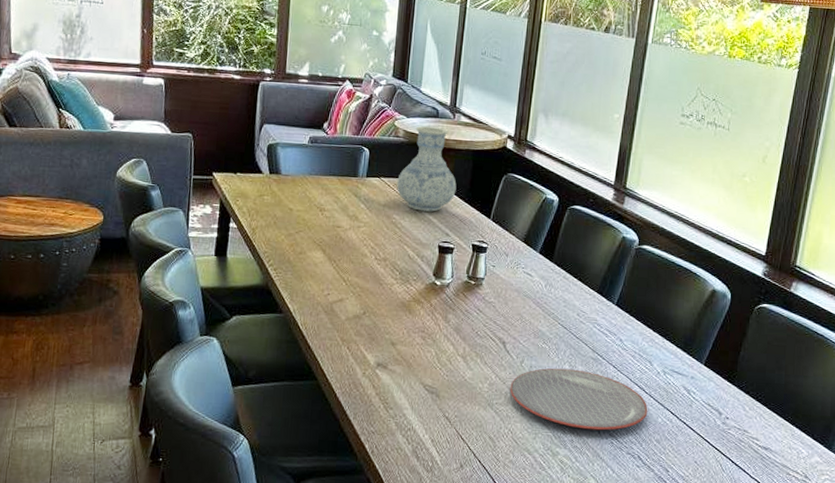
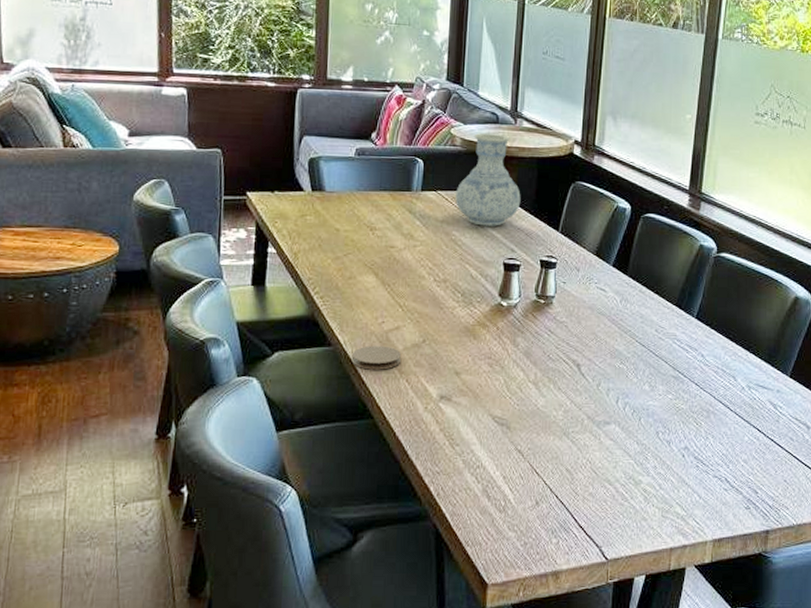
coaster: none [299,314,343,337] -> present [351,345,401,370]
plate: present [510,368,648,431] -> none [587,389,734,454]

